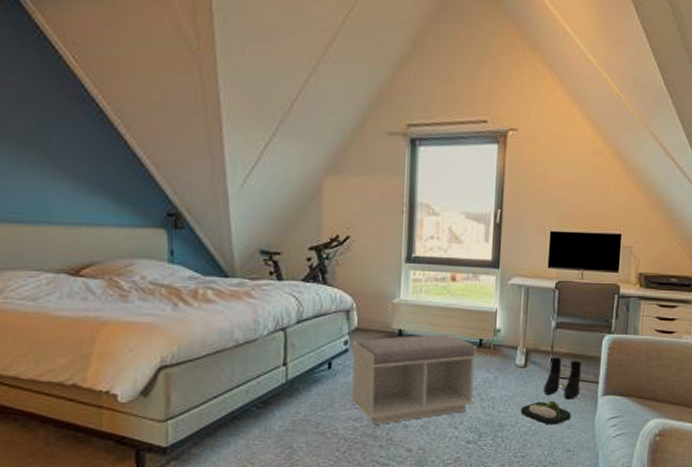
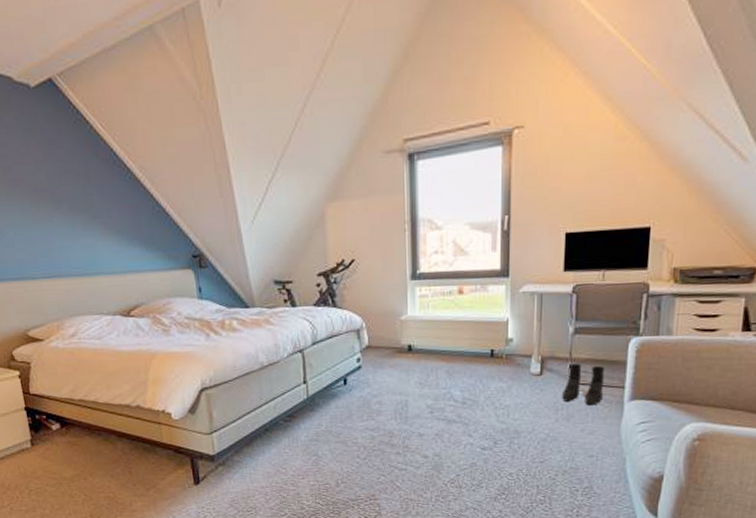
bench: present [351,334,477,425] -> none [365,347,489,434]
shoe: present [520,400,571,425] -> none [537,406,594,431]

